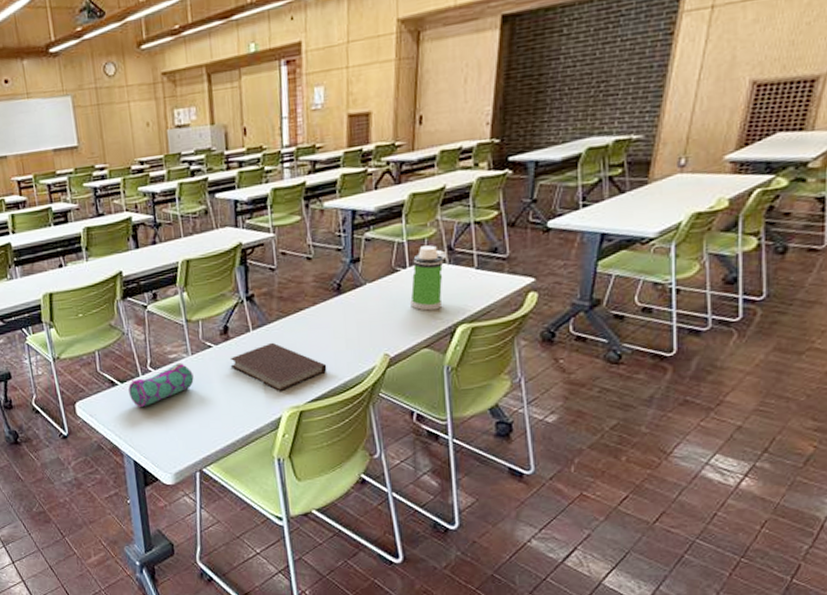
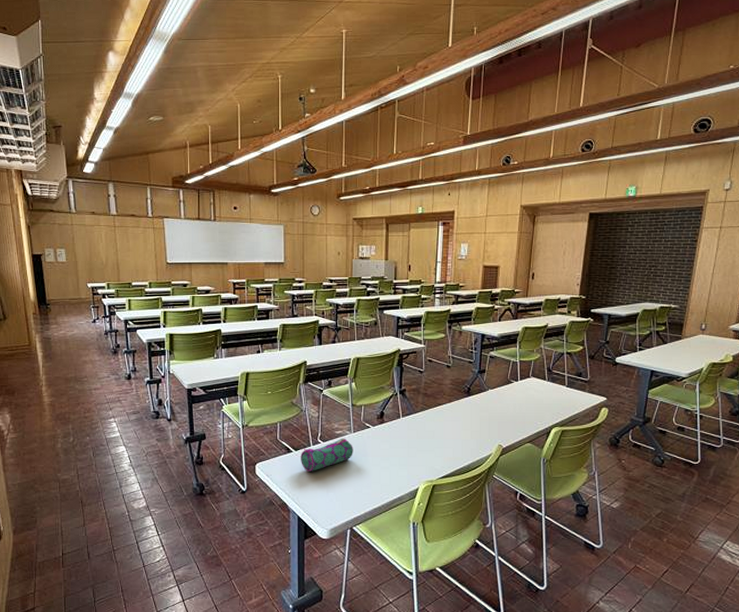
notebook: present [229,342,327,392] -> none [383,428,456,468]
water bottle: present [410,245,447,311] -> none [519,366,547,415]

